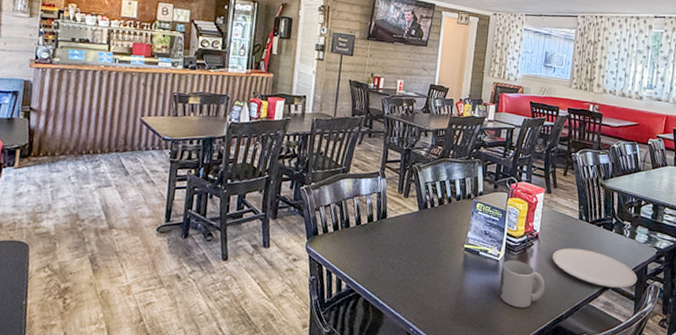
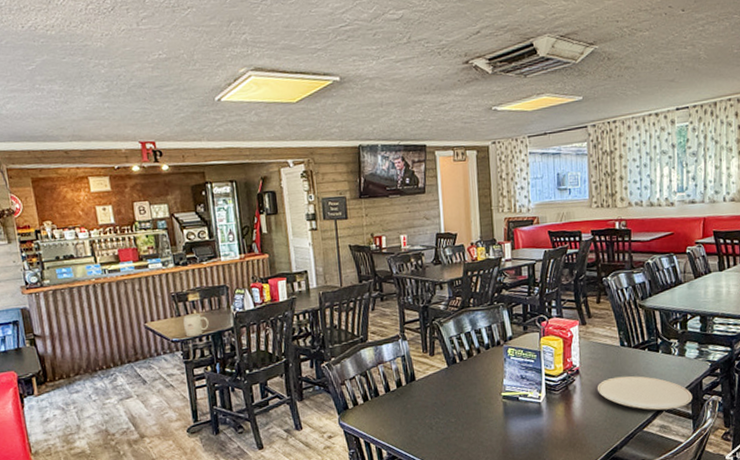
mug: none [177,116,203,139] -> present [183,313,209,337]
mug: present [499,260,545,308] -> none [544,399,594,447]

